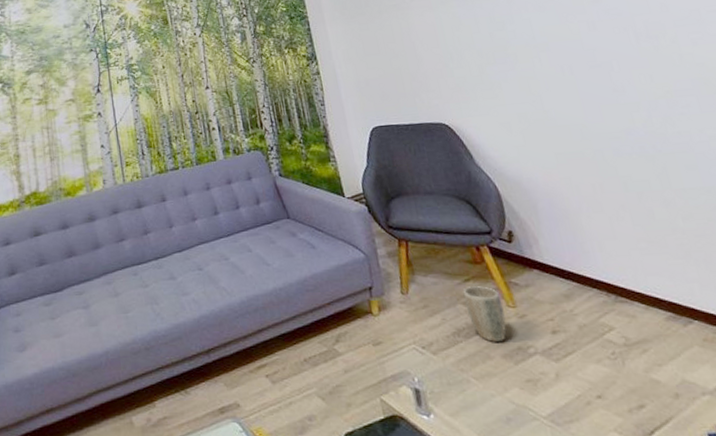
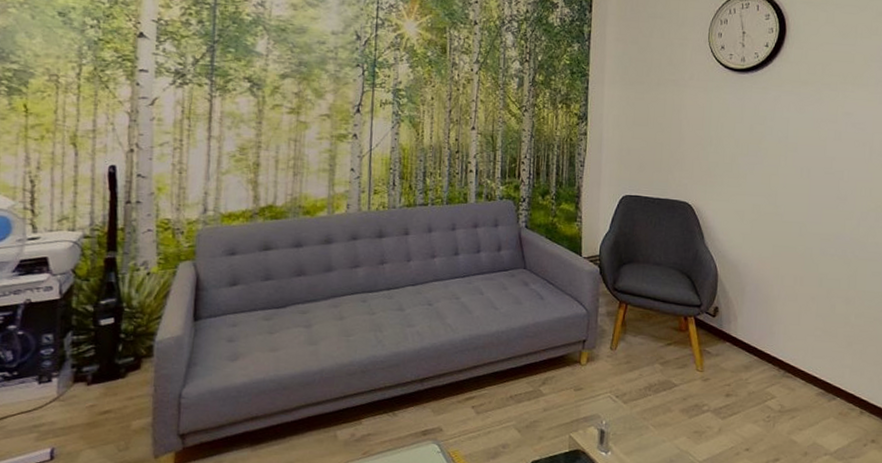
plant pot: present [463,285,507,342] -> none [662,349,693,398]

